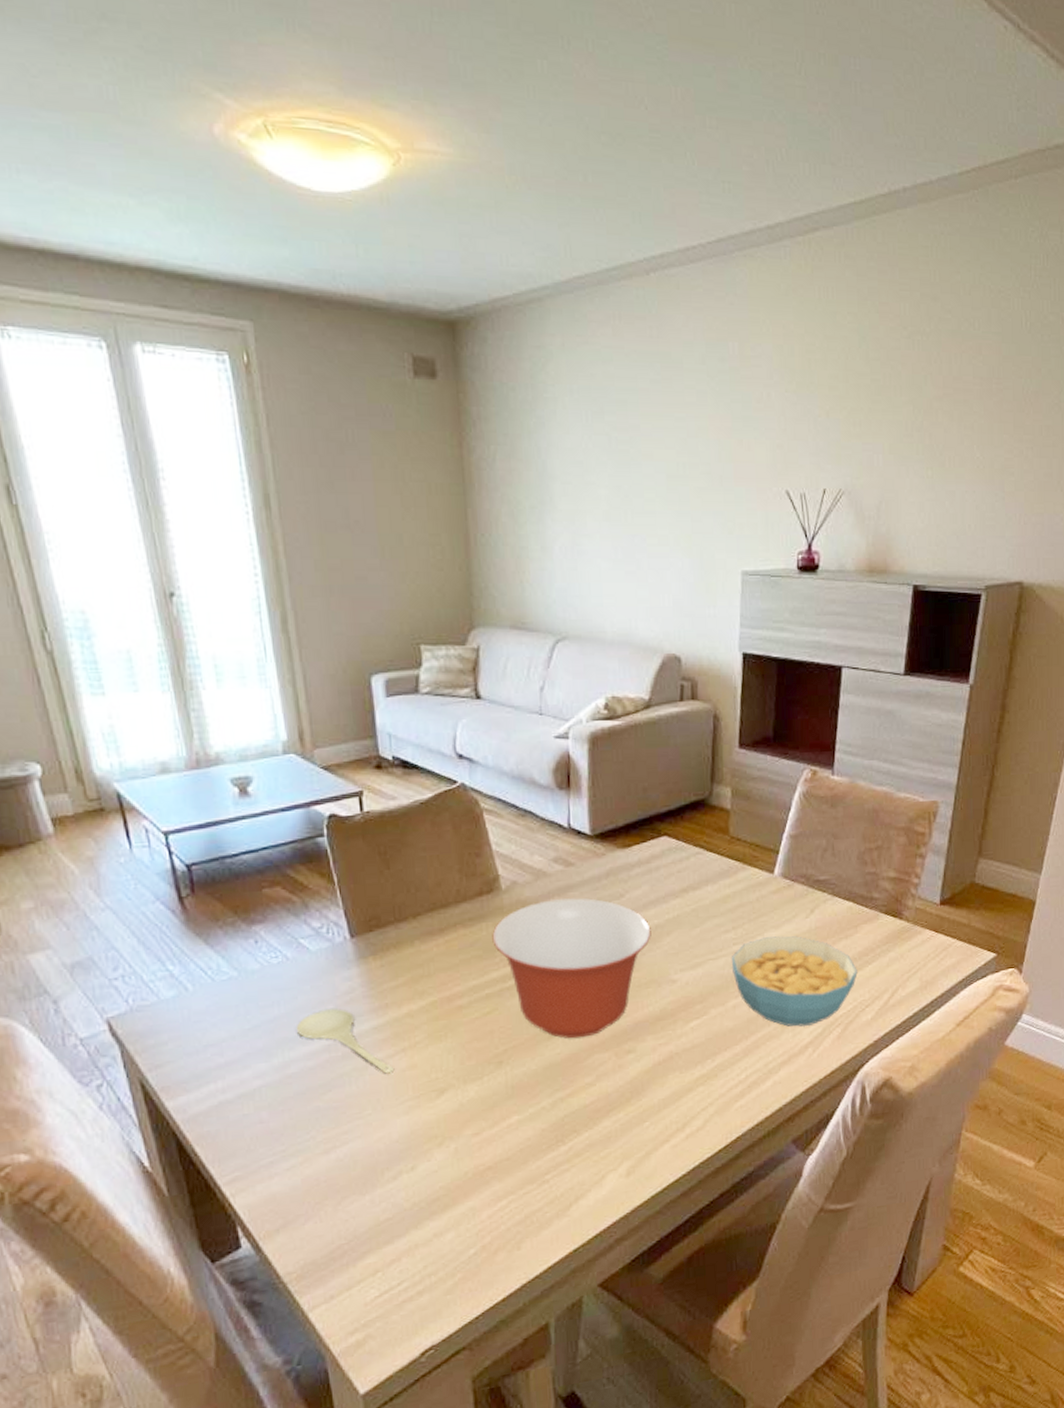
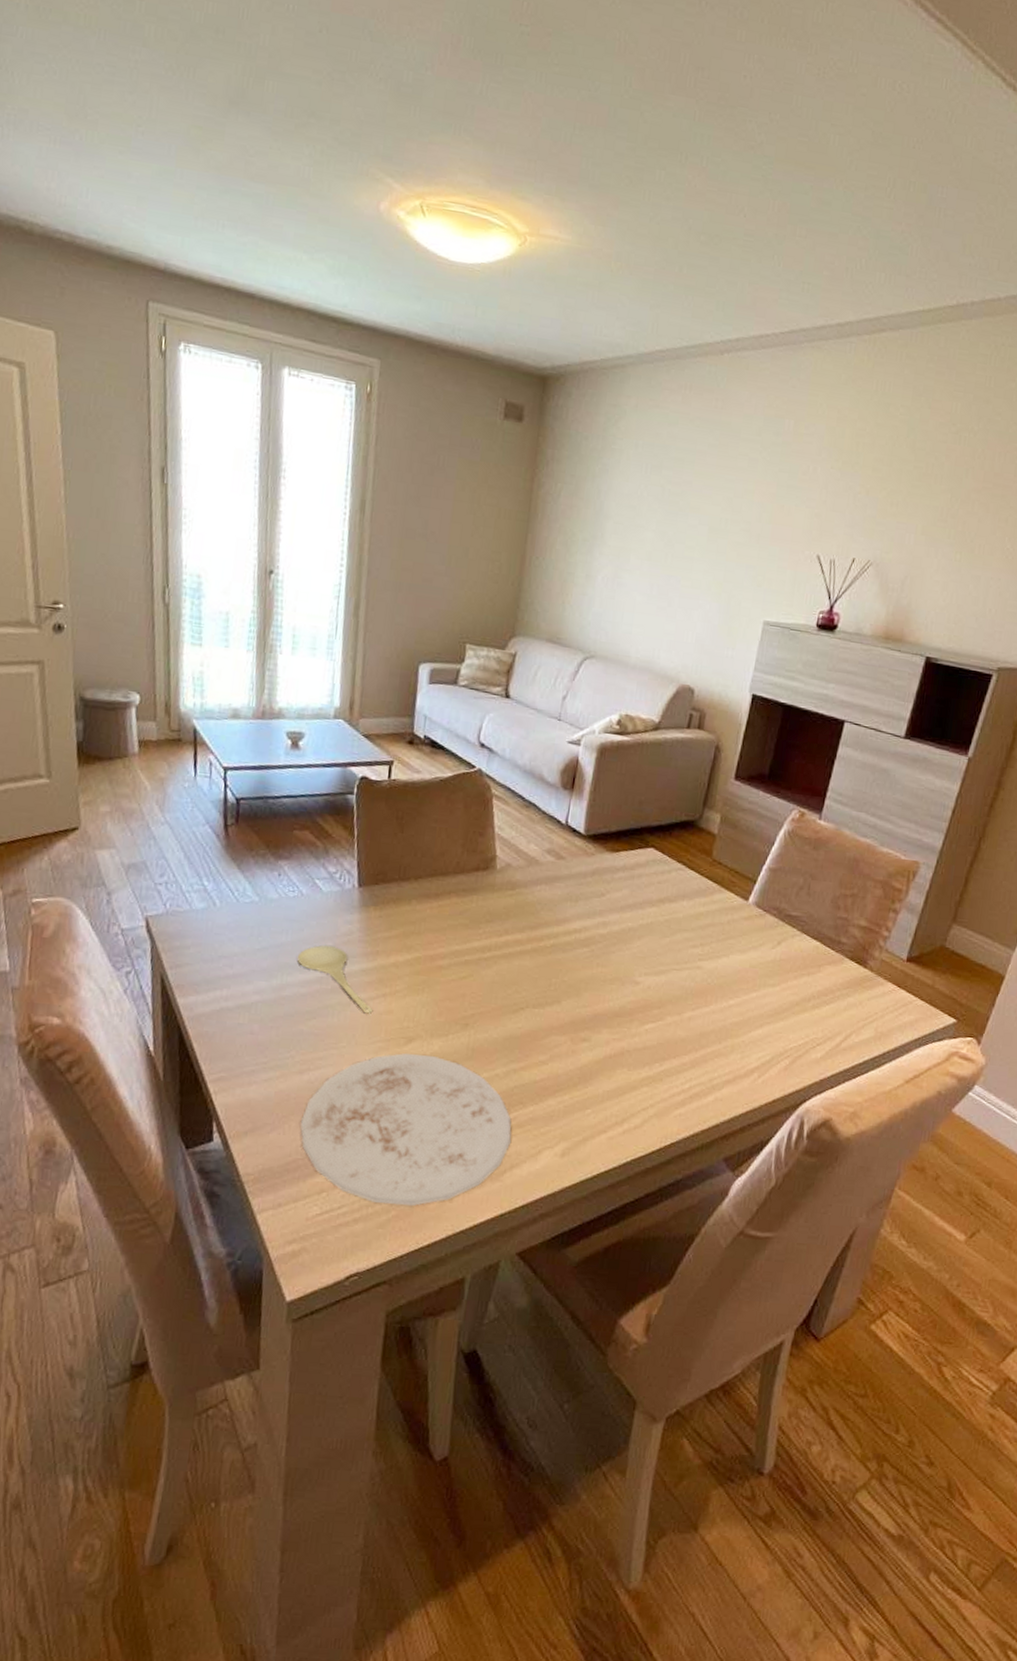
plate: none [337,1103,571,1270] -> present [300,1053,512,1206]
mixing bowl: present [492,898,651,1039] -> none [479,886,624,1018]
cereal bowl: present [731,936,858,1027] -> none [693,959,815,1053]

